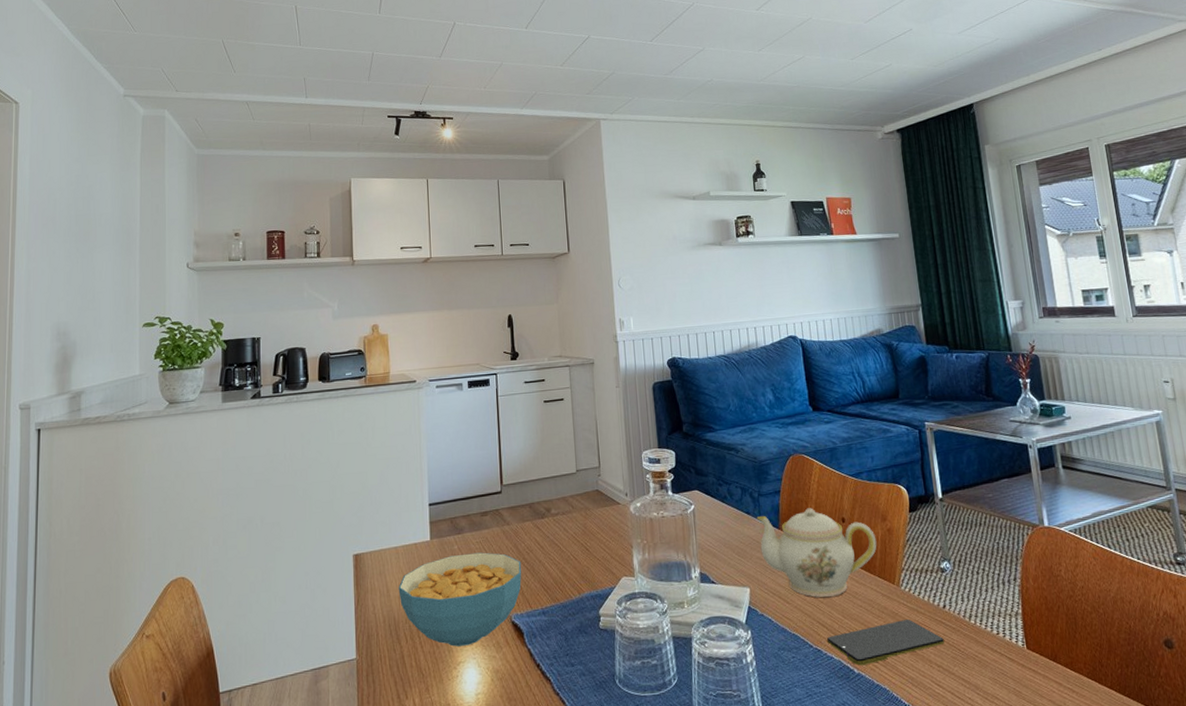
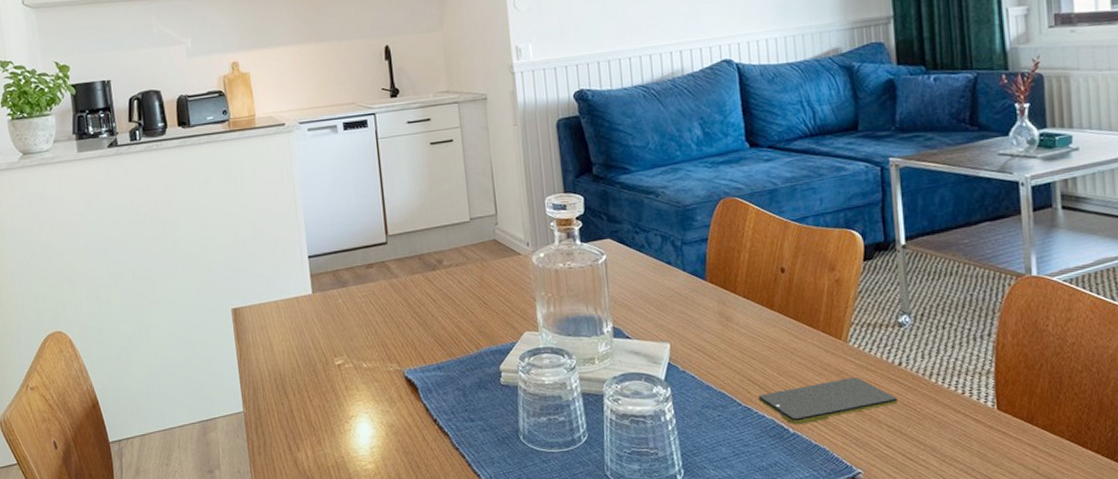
cereal bowl: present [398,552,522,647] -> none [281,306,414,401]
teapot: present [756,508,877,597] -> none [679,257,822,354]

